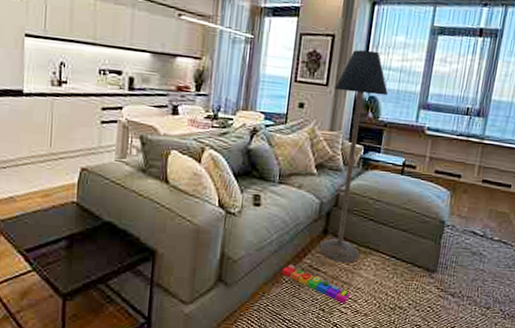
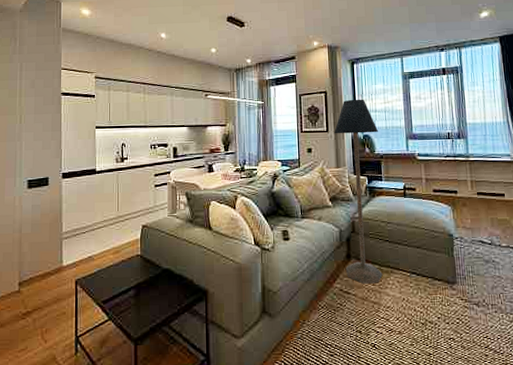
knob puzzle: present [281,264,350,304] -> none [316,290,382,324]

